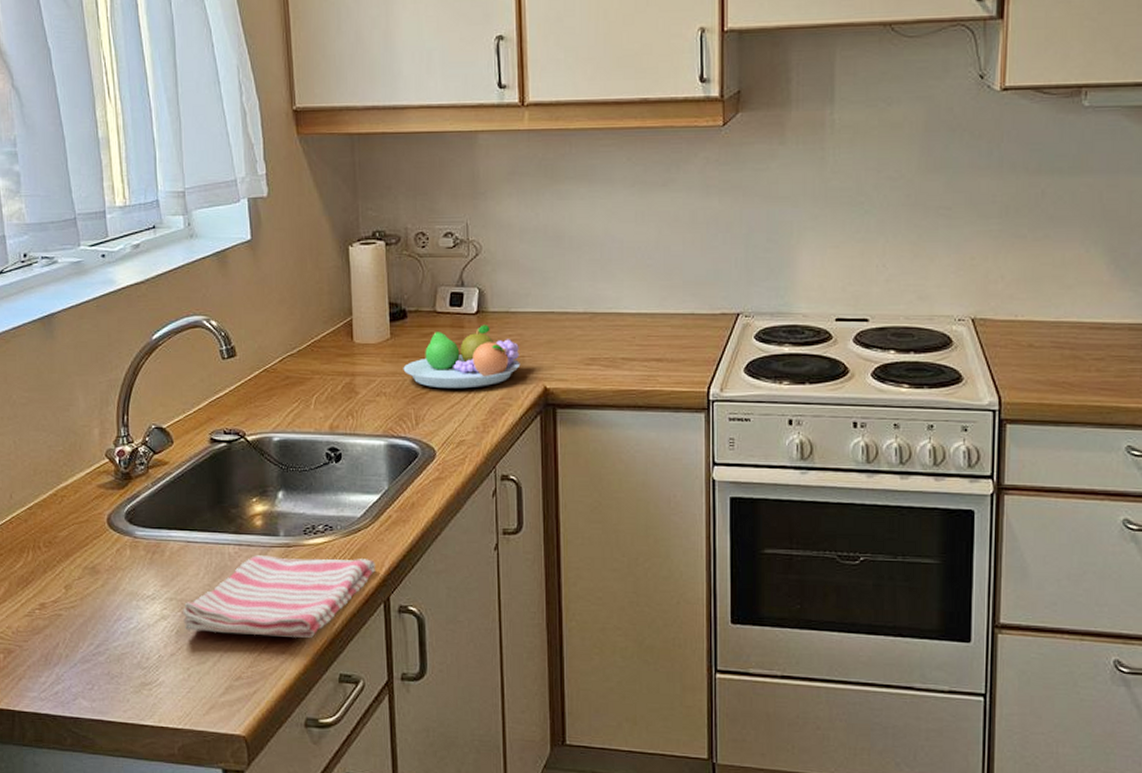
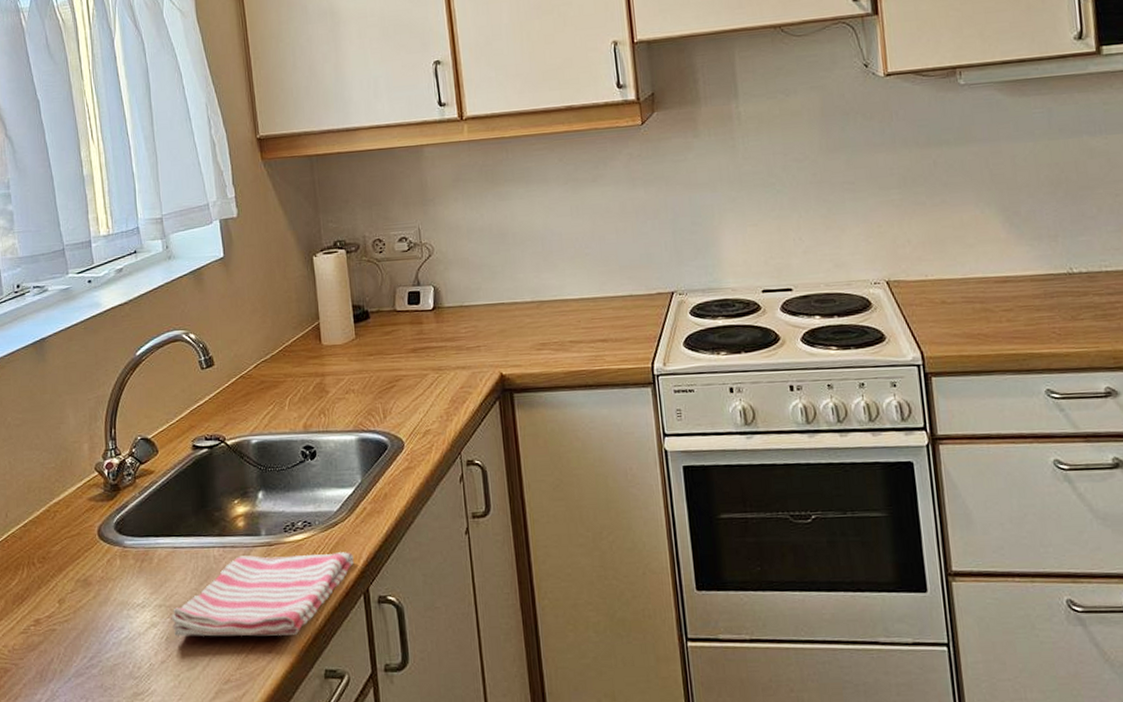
fruit bowl: present [403,325,521,389] -> none [369,319,477,382]

